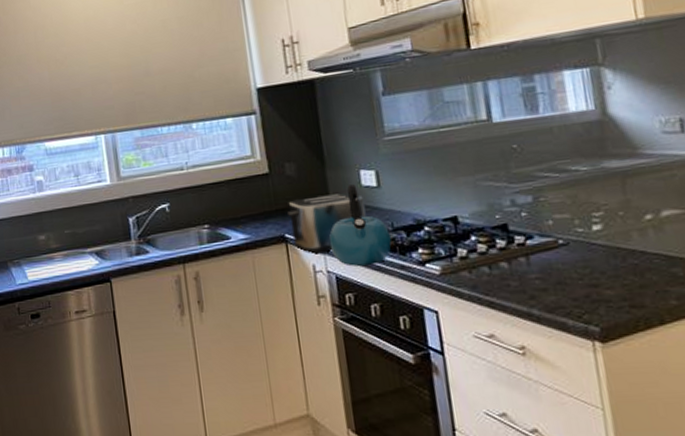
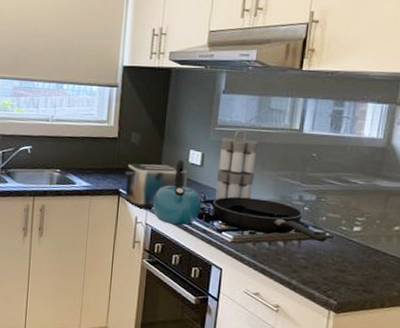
spice rack: none [394,133,450,233] -> present [211,129,258,206]
frying pan: none [403,212,562,257] -> present [212,196,327,242]

